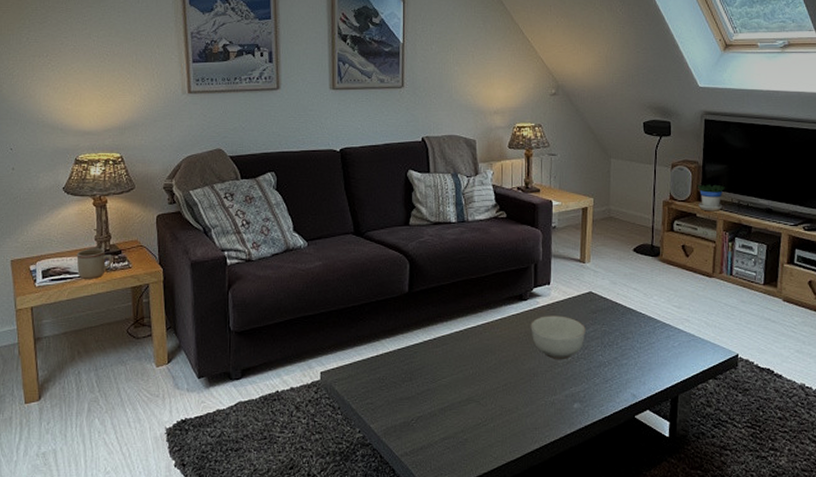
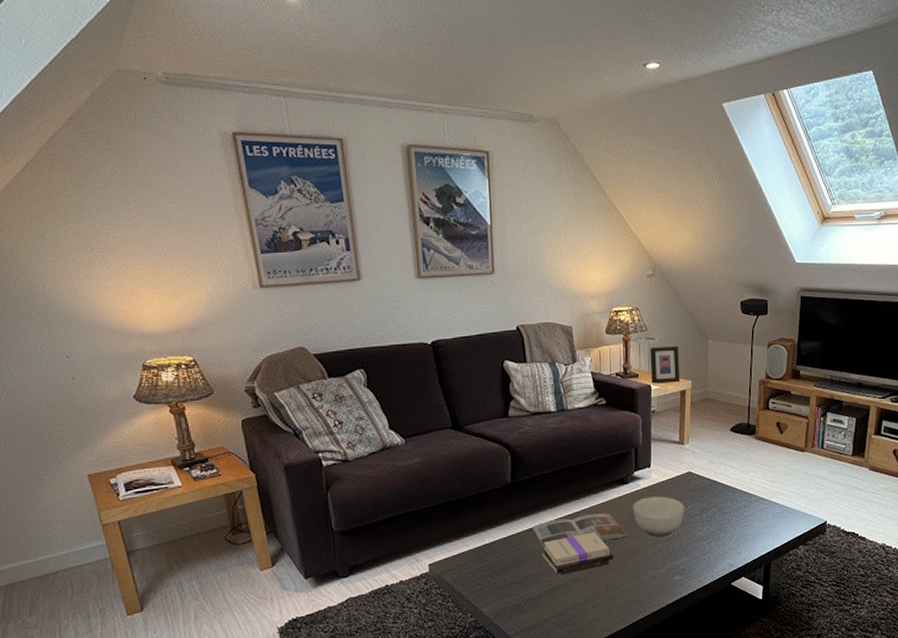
mug: present [76,248,113,279] -> none [159,457,201,490]
magazine: none [427,330,526,366] -> present [532,513,628,551]
books: none [435,349,510,393] -> present [541,532,614,575]
picture frame: none [552,163,582,200] -> present [650,346,681,384]
flowerpot: present [698,184,725,211] -> none [793,361,819,389]

